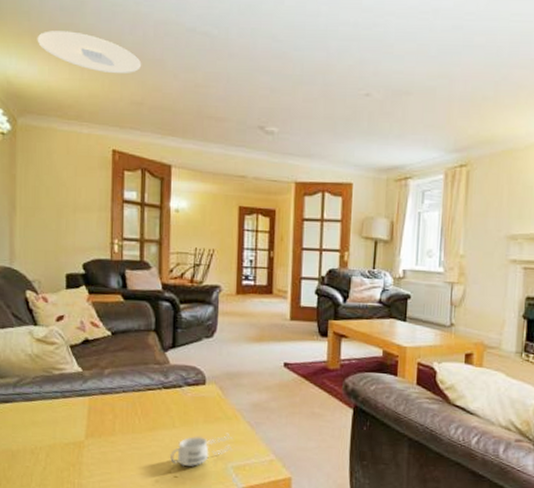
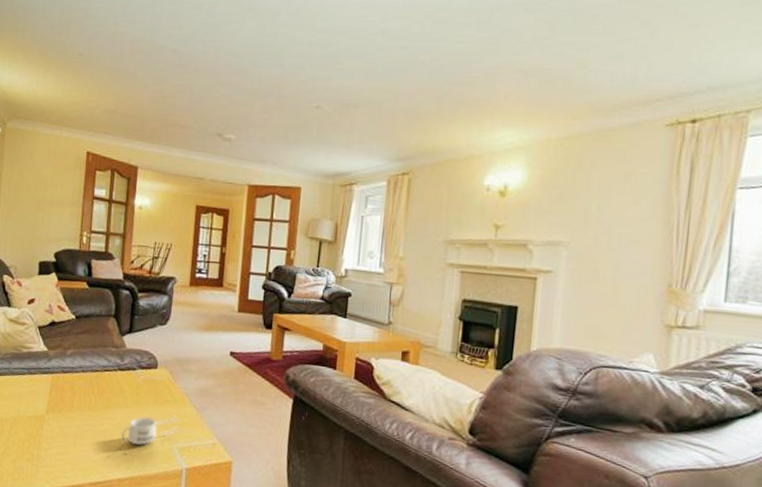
ceiling light: present [37,31,141,74] -> none [28,47,116,86]

